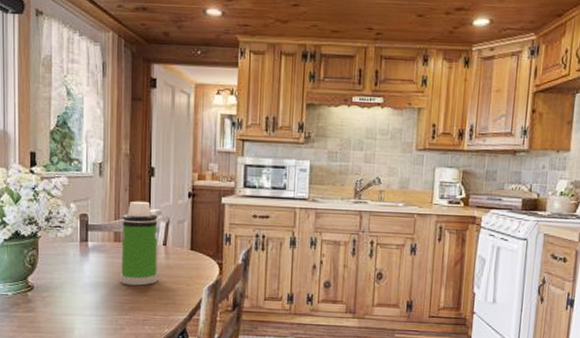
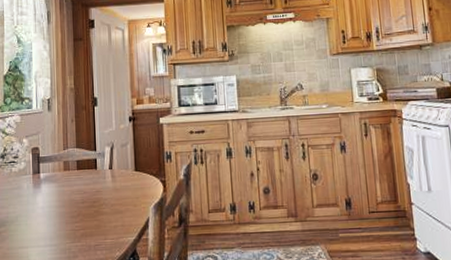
water bottle: present [120,201,163,286] -> none [70,129,108,212]

